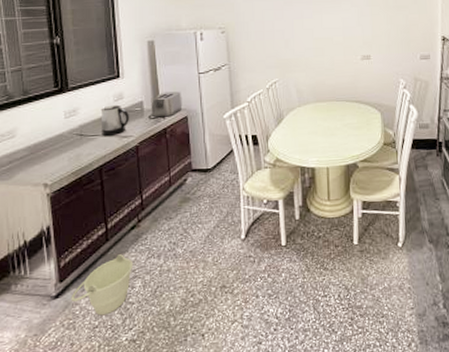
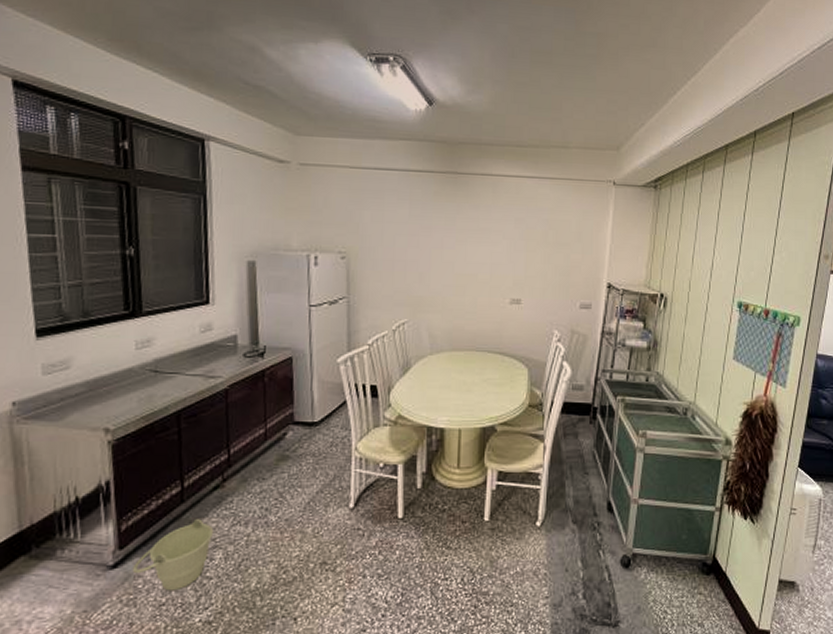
kettle: present [100,104,130,136] -> none [182,337,220,374]
toaster: present [151,91,181,118] -> none [247,325,286,356]

